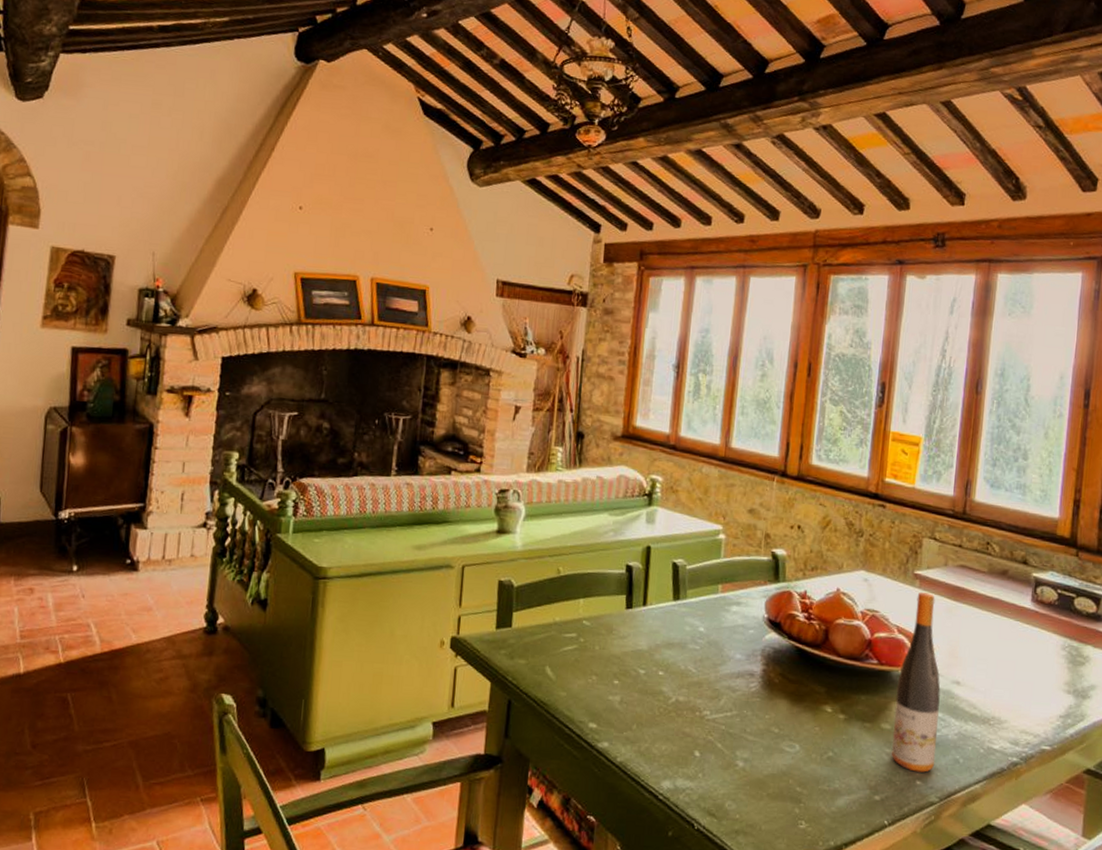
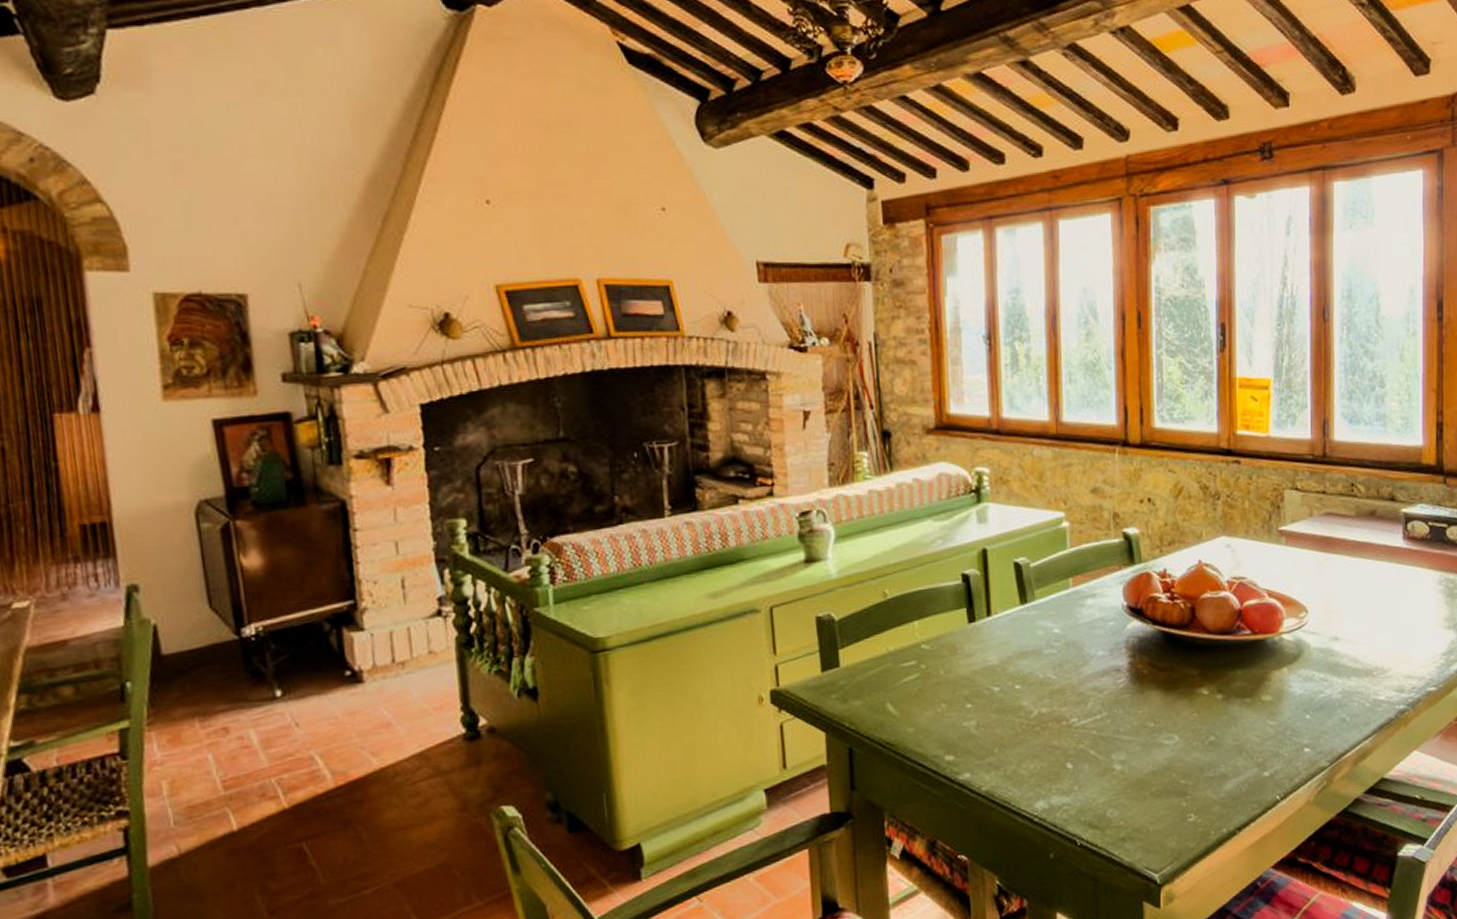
wine bottle: present [892,591,941,773] -> none [1273,548,1322,740]

